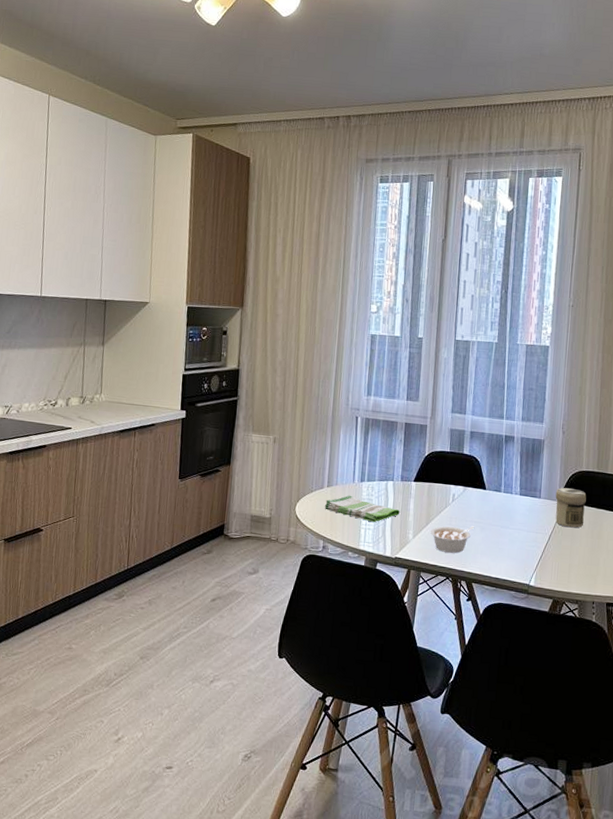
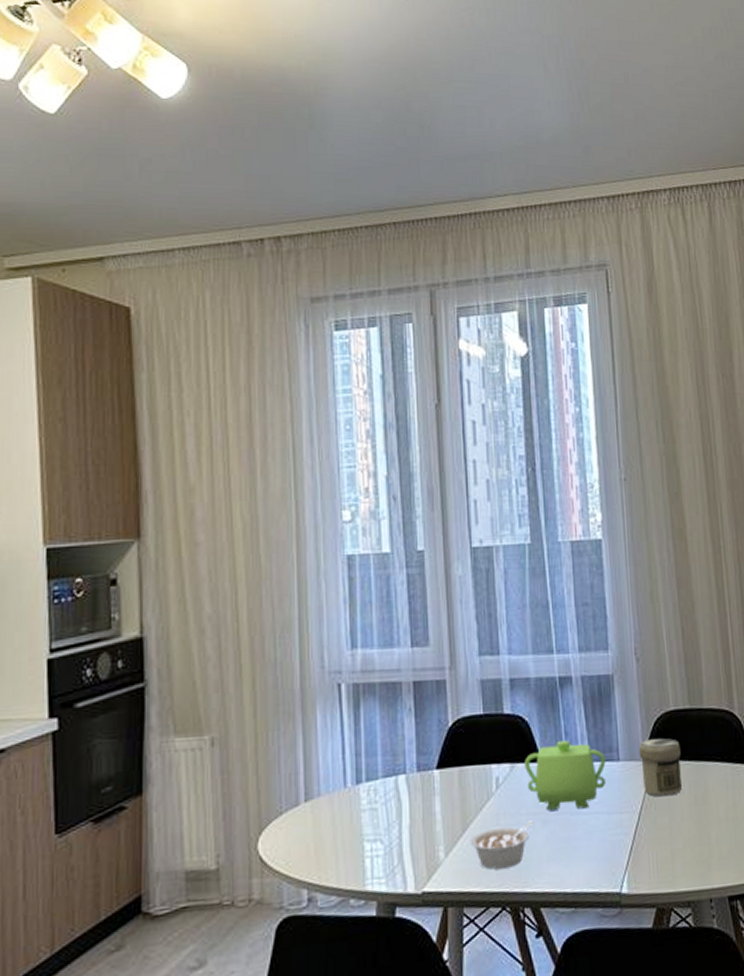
dish towel: present [324,495,400,523] -> none [303,808,421,845]
teapot: none [473,477,531,525] -> present [525,740,606,810]

